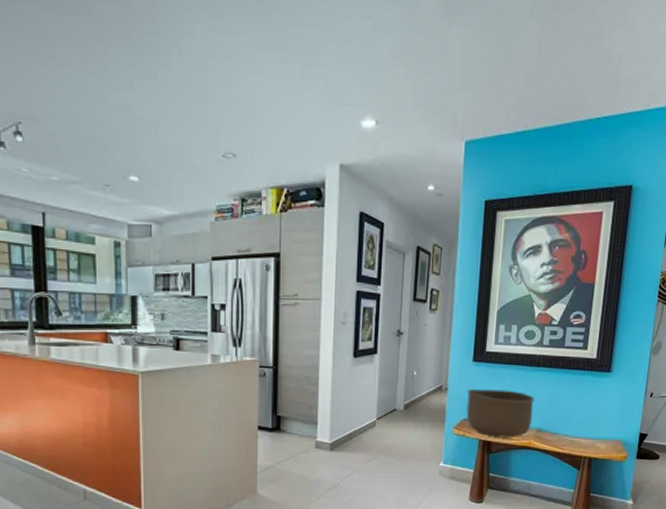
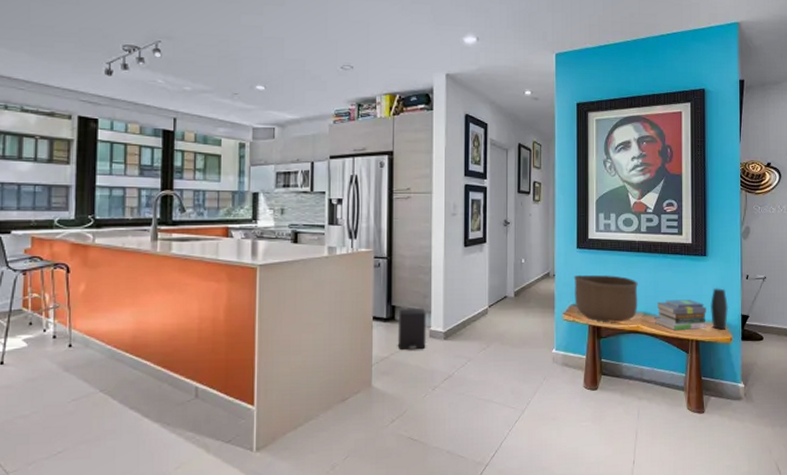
pedal bin: none [283,418,313,459] -> present [397,307,427,349]
books: none [548,416,604,447] -> present [655,299,707,330]
vase: none [607,404,628,448] -> present [709,287,729,330]

